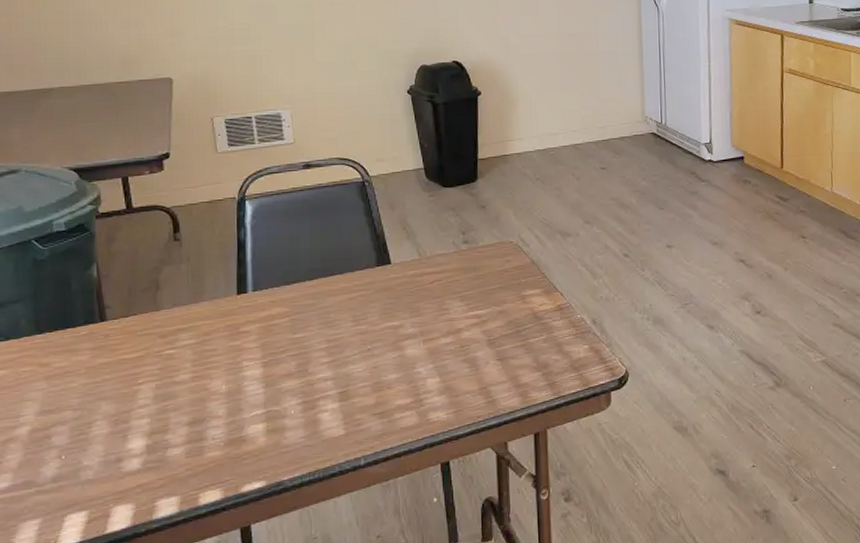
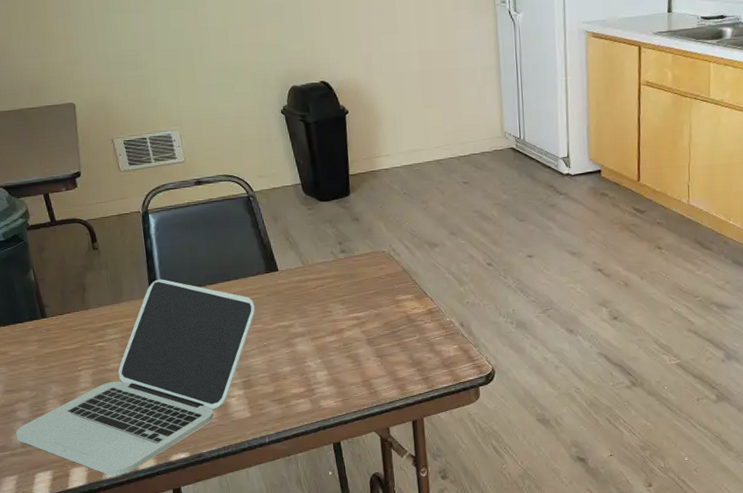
laptop: none [46,274,361,514] -> present [15,279,256,476]

